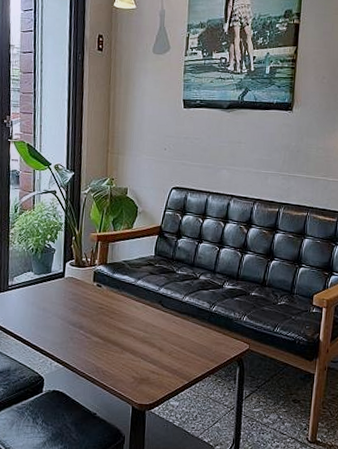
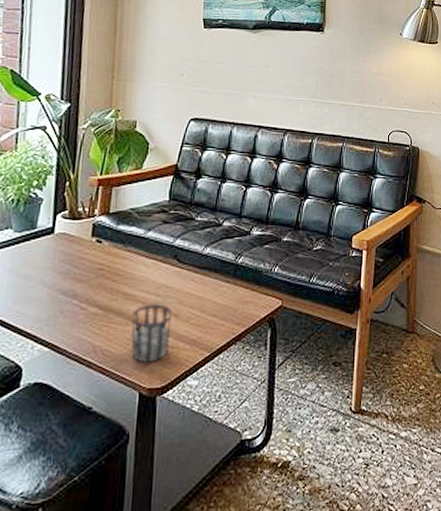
cup: none [125,338,158,385] -> present [131,303,173,364]

